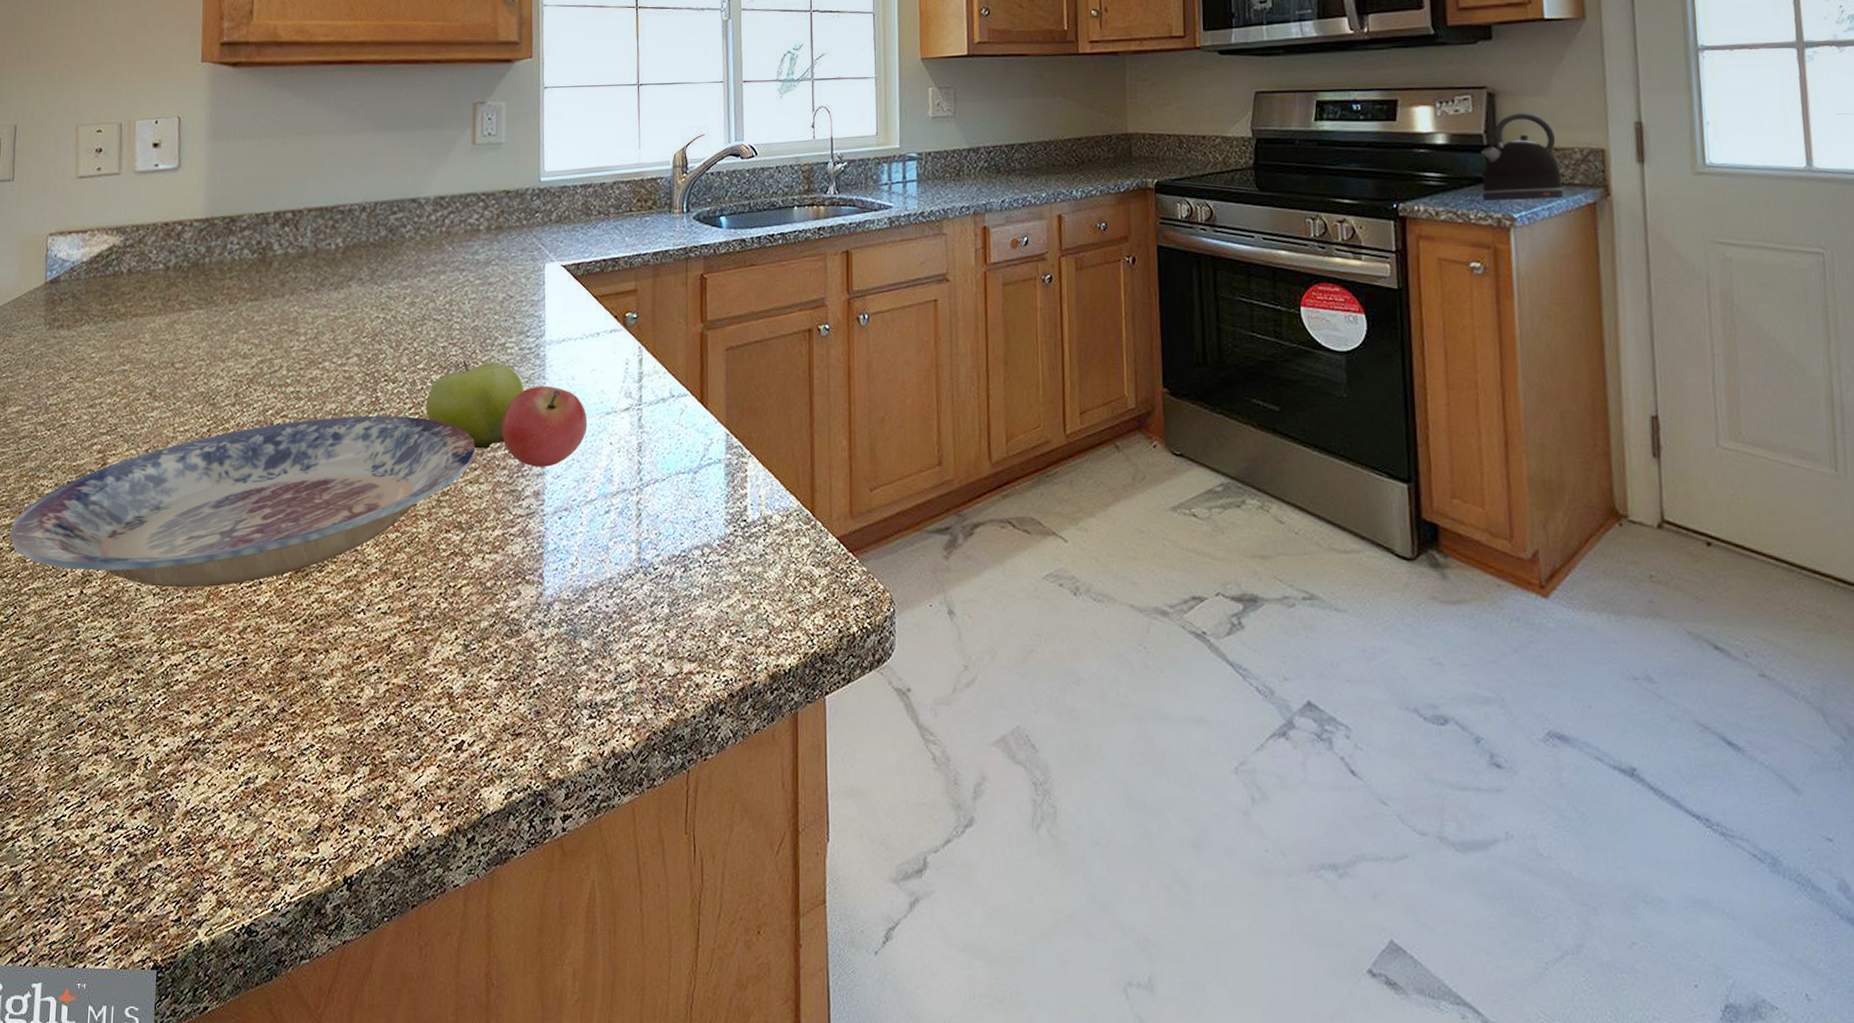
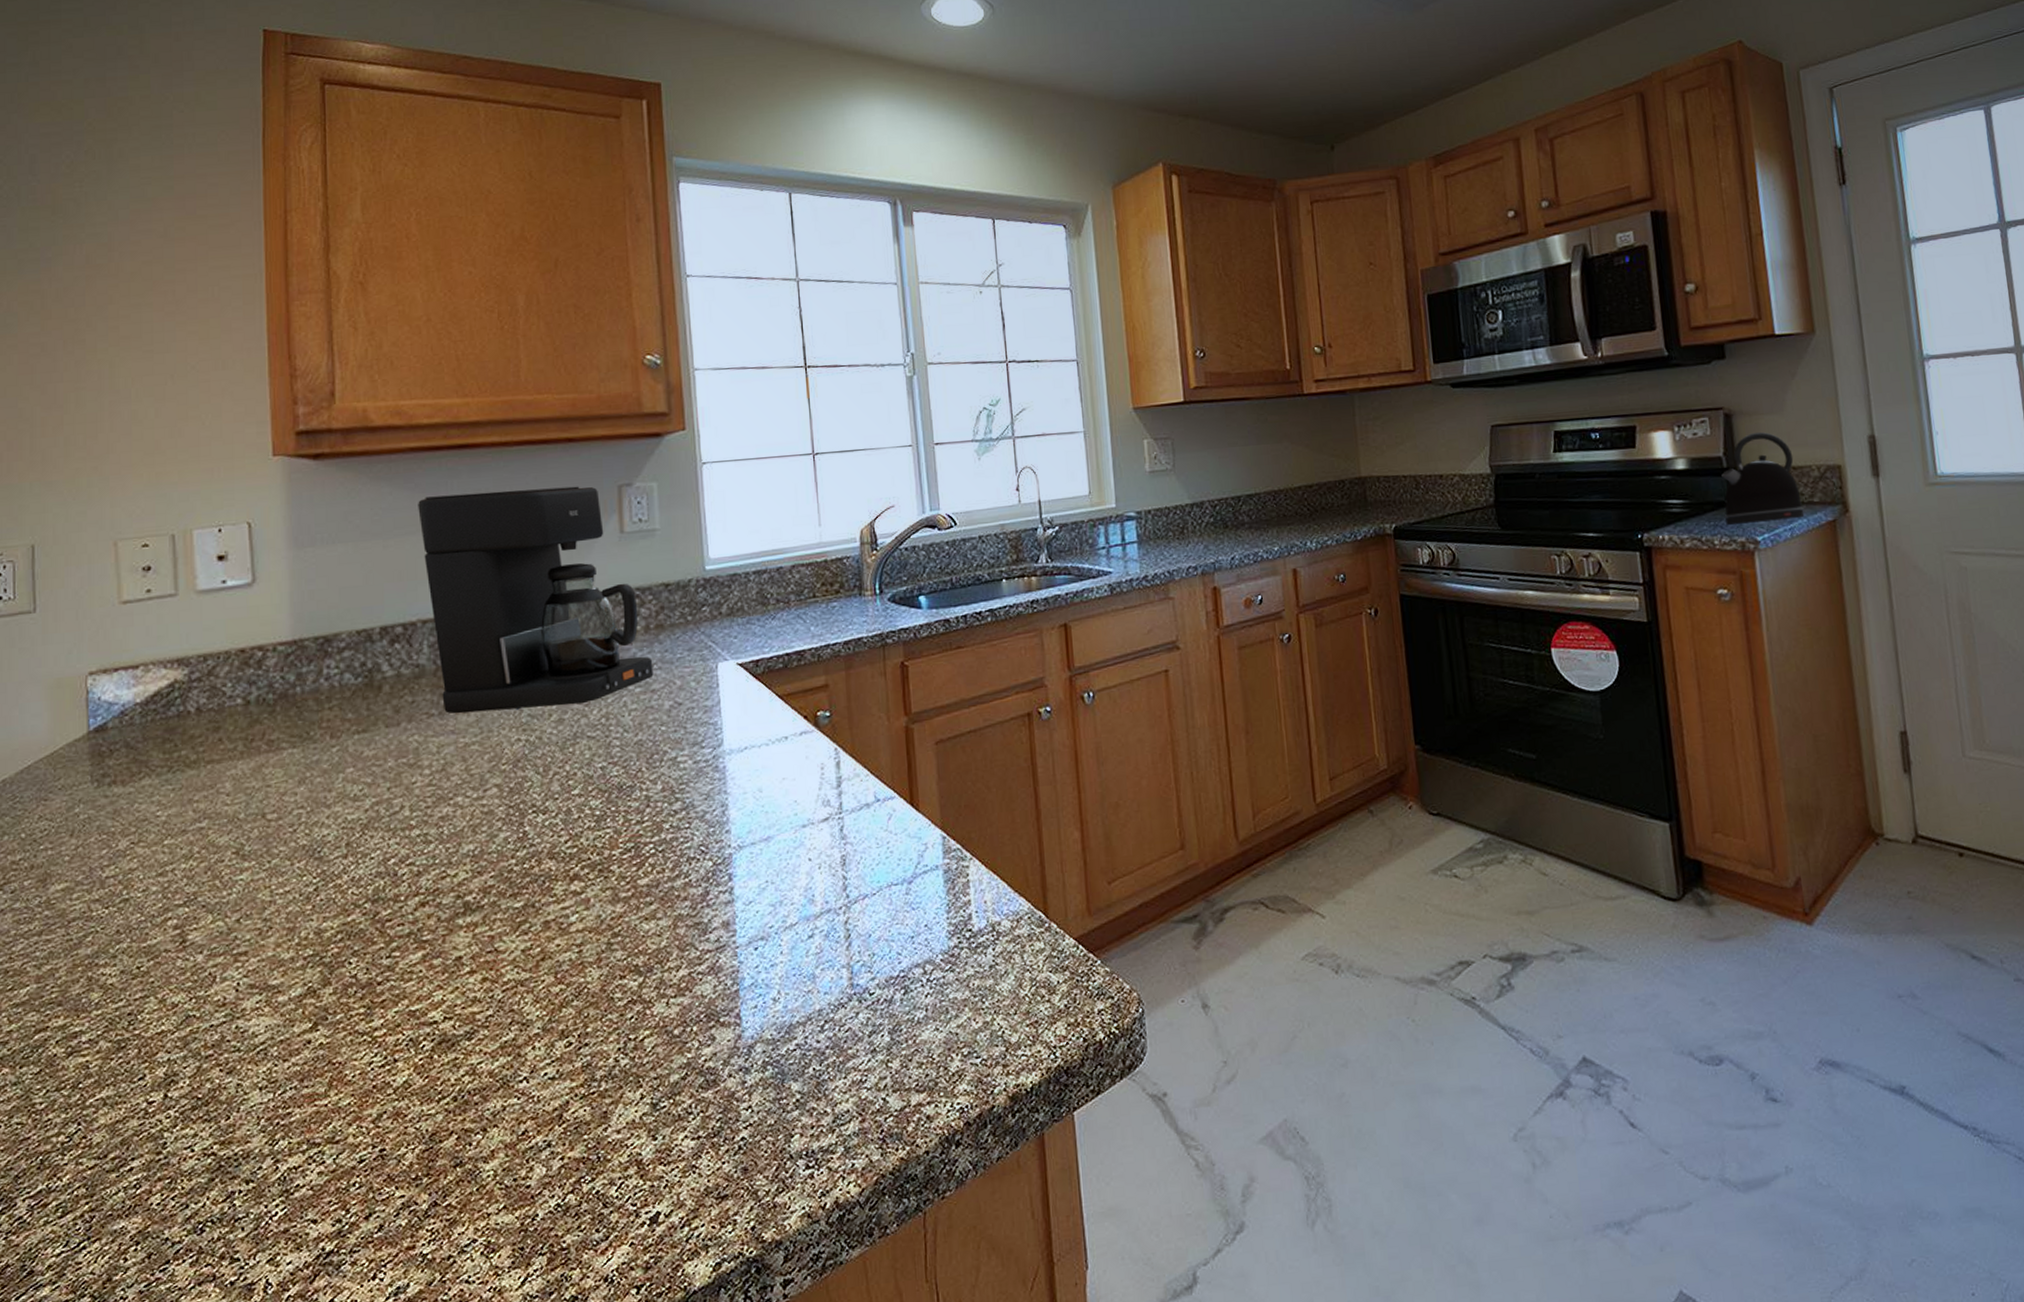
plate: present [9,415,475,588] -> none [64,850,649,1079]
coffee maker: none [311,101,492,291] -> present [418,486,654,714]
fruit: present [426,360,525,449] -> none [586,779,704,880]
fruit: present [501,386,588,467] -> none [678,801,781,895]

